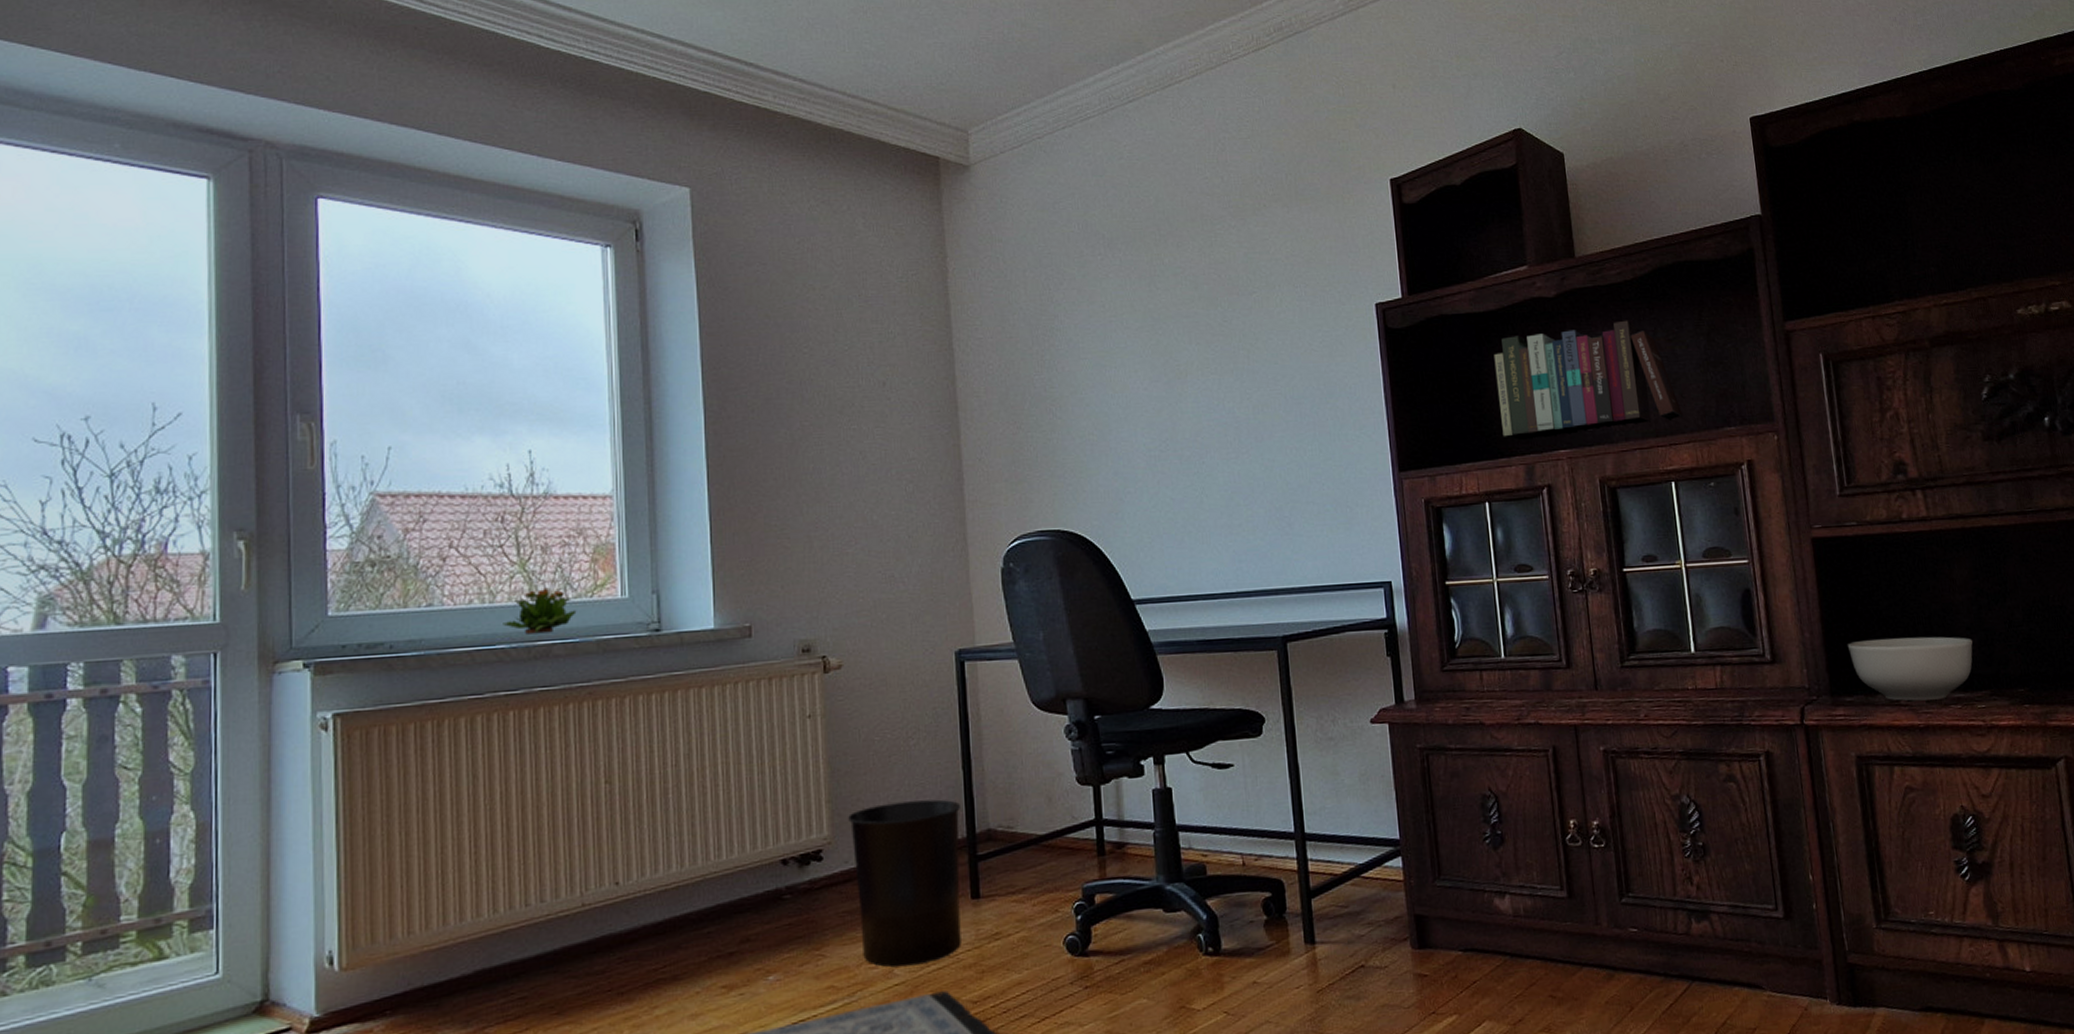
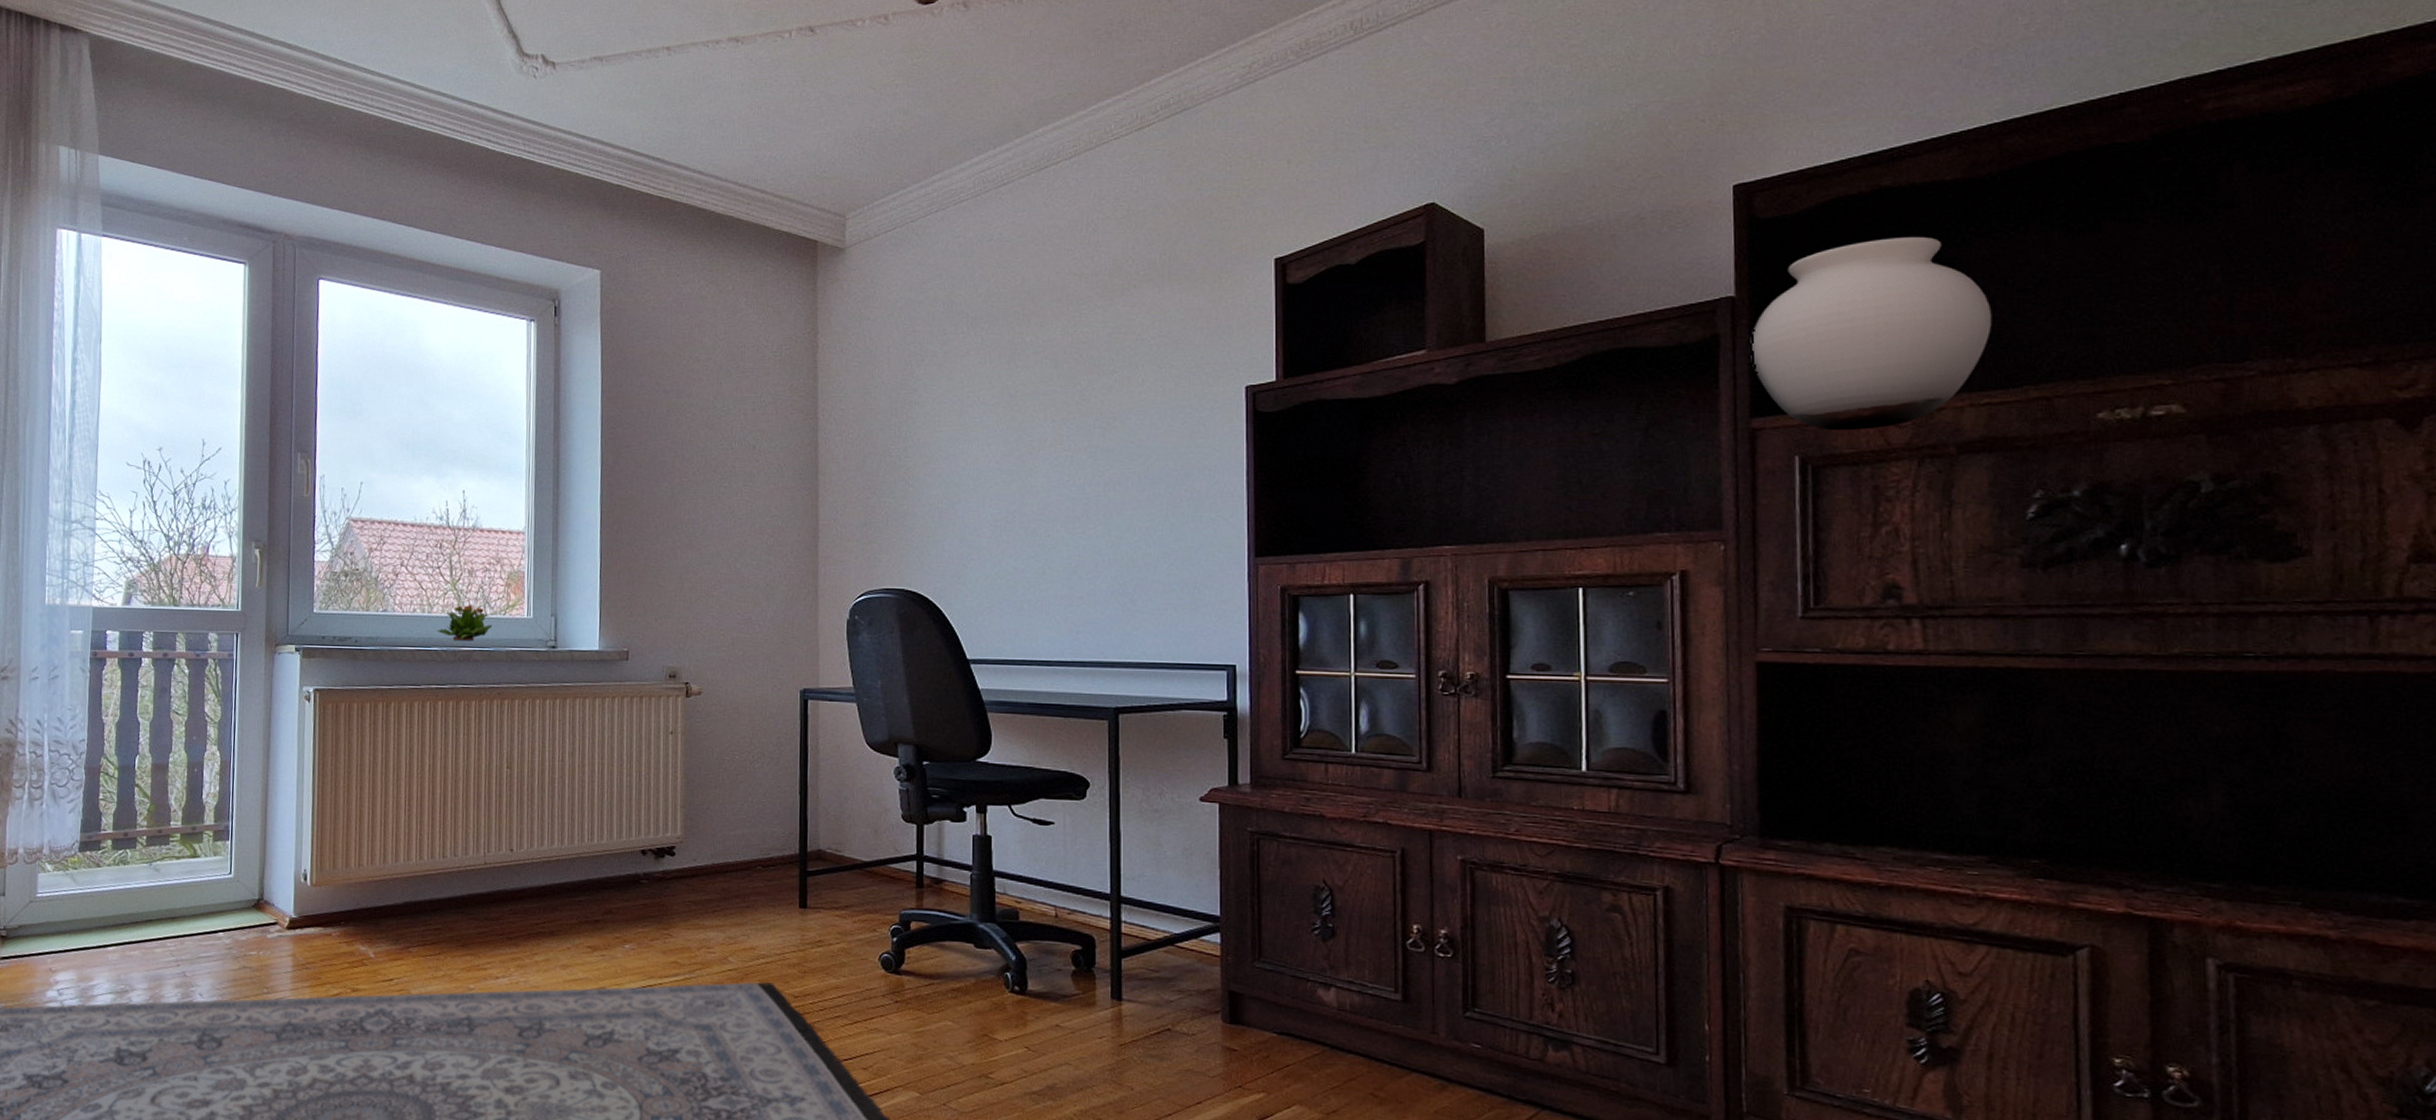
waste bin: present [848,799,962,967] -> none [699,815,796,956]
books: present [1494,320,1684,441] -> none [1376,411,1603,534]
vase: none [1776,163,1941,331] -> present [1750,236,1992,431]
bowl: present [1847,636,1973,701] -> none [1789,781,1970,858]

